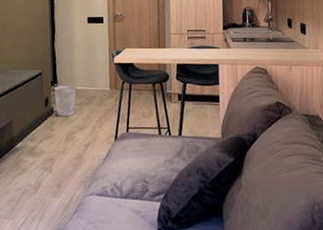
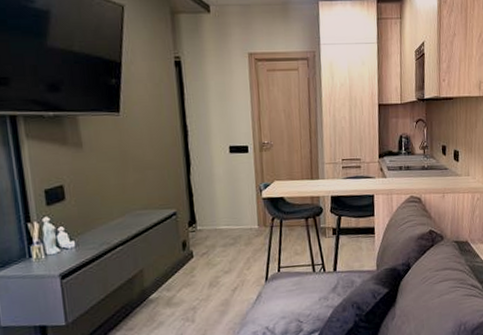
wastebasket: present [54,85,77,116] -> none [192,225,220,261]

